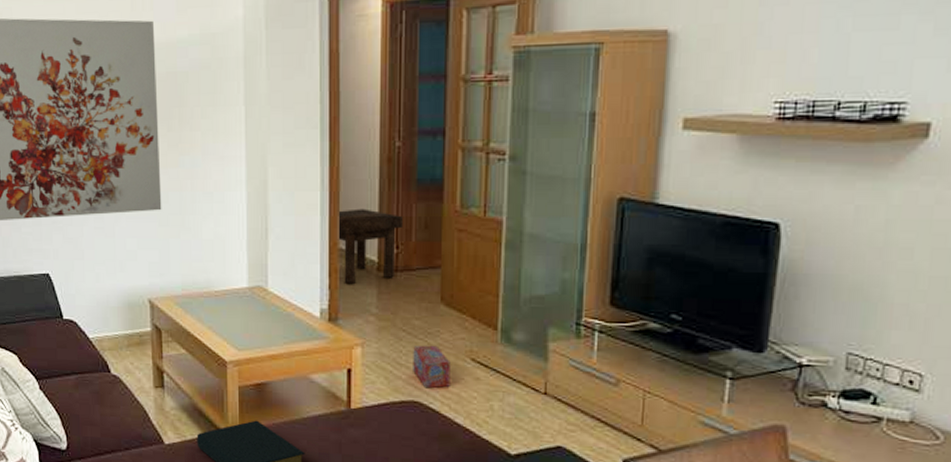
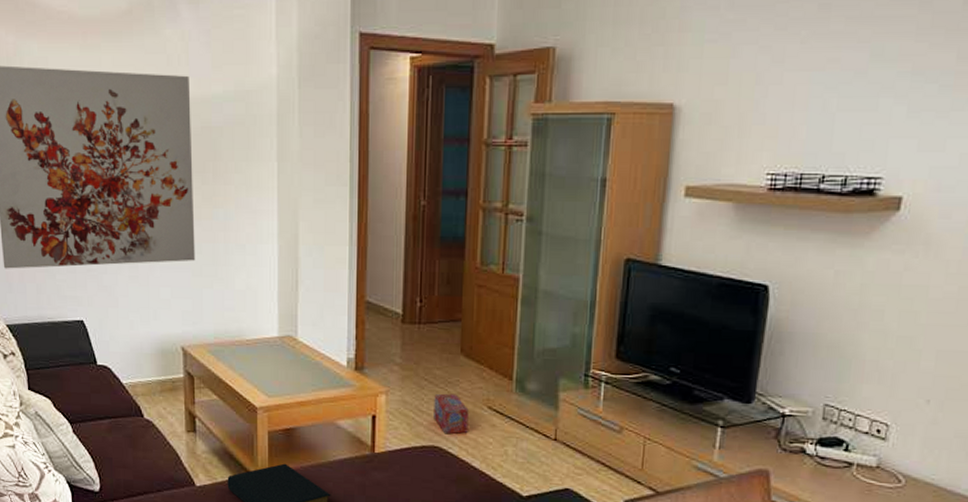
stool: present [339,208,403,285] -> none [366,263,426,336]

